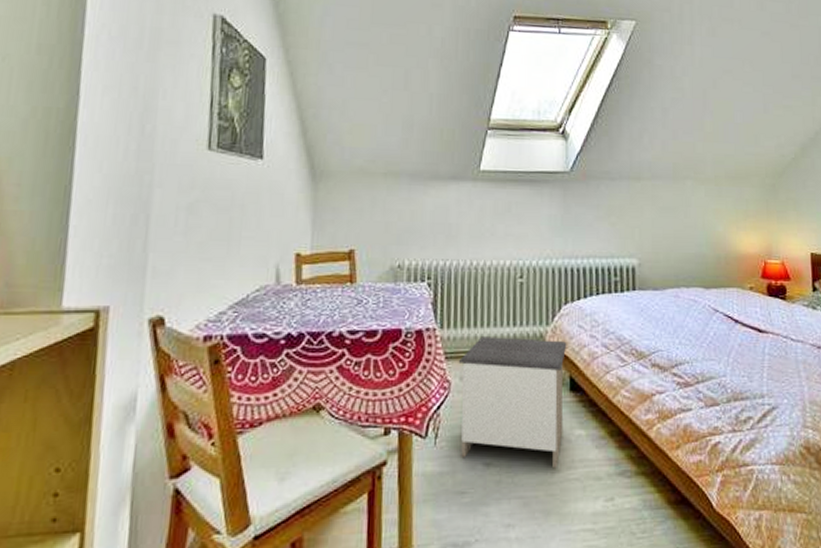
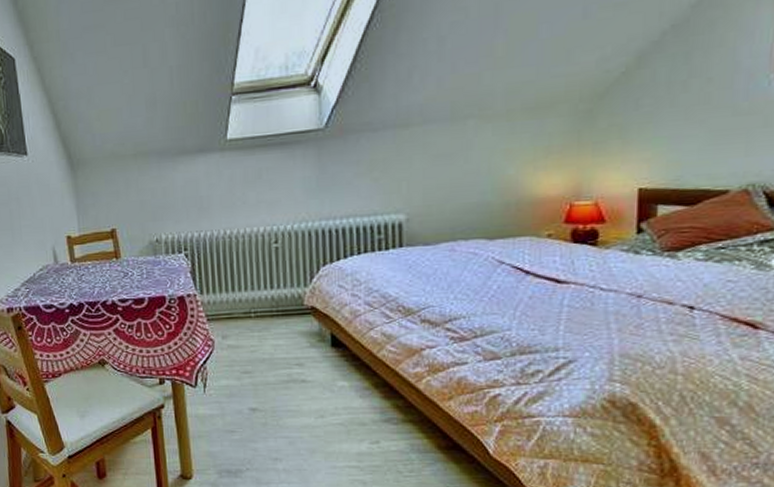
nightstand: present [458,337,567,469] -> none [219,299,327,415]

